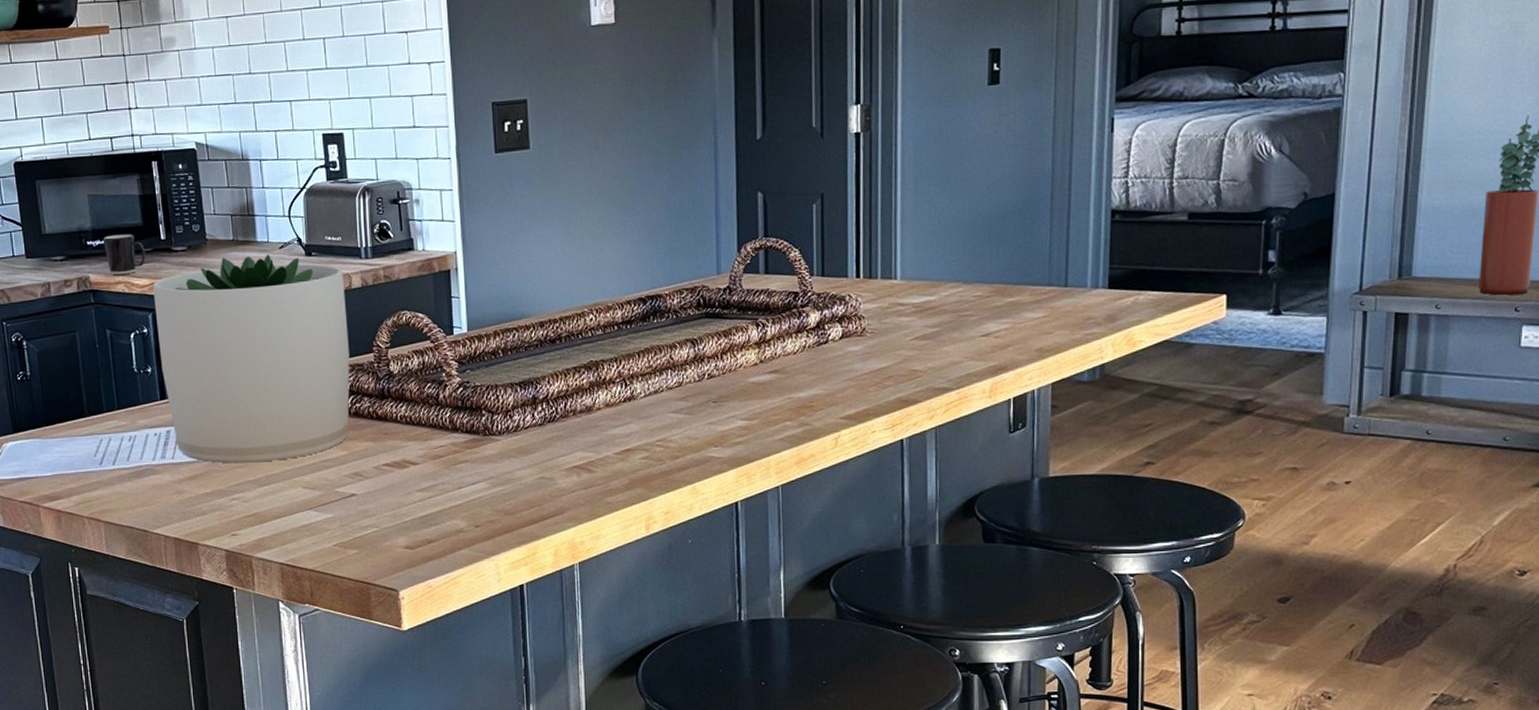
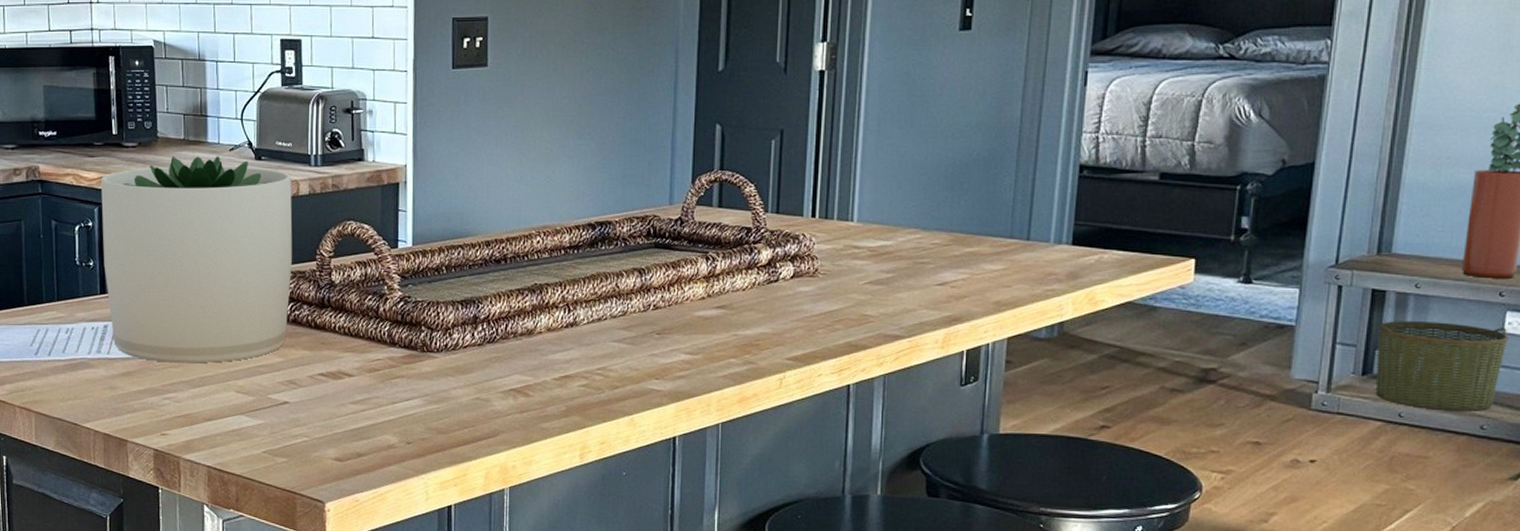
mug: present [102,234,146,276] -> none [54,126,96,167]
basket: none [1402,340,1527,425] -> present [1375,321,1510,411]

